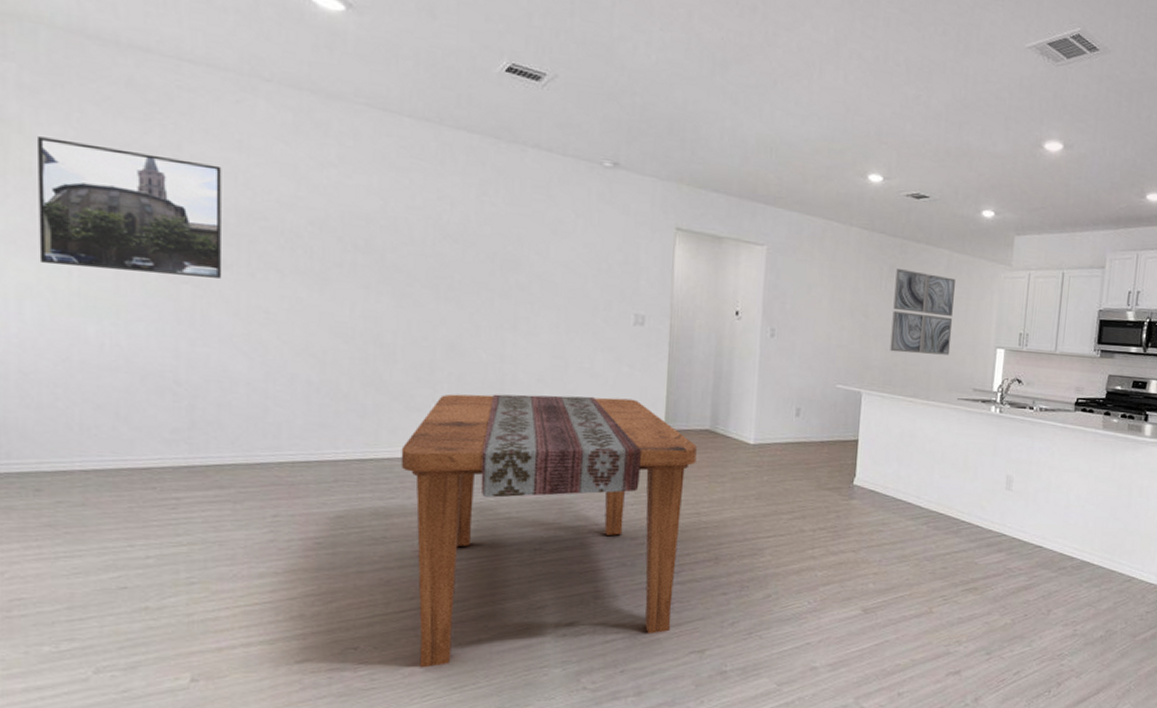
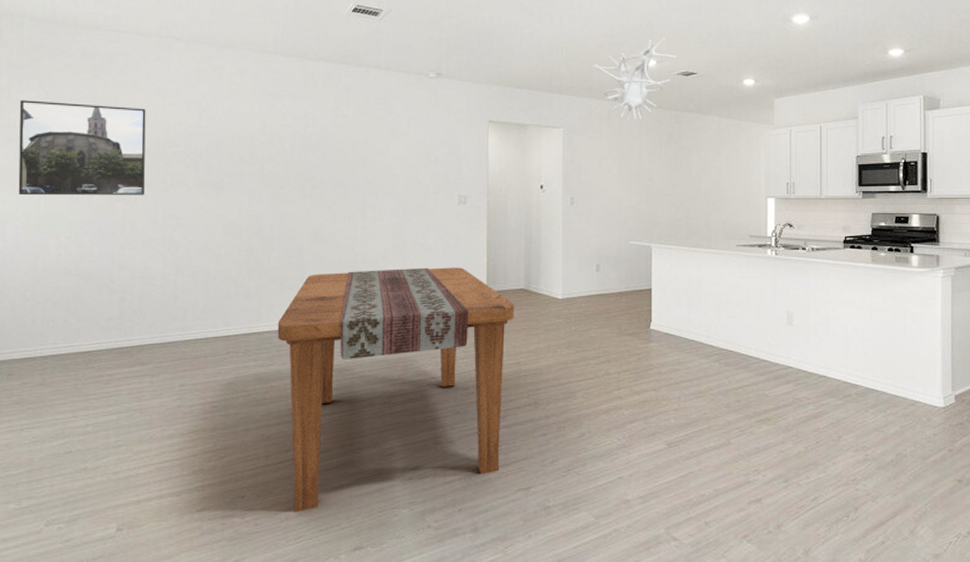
chandelier: none [806,149,907,247] -> present [592,37,676,123]
wall art: present [890,269,955,355] -> none [673,137,726,209]

